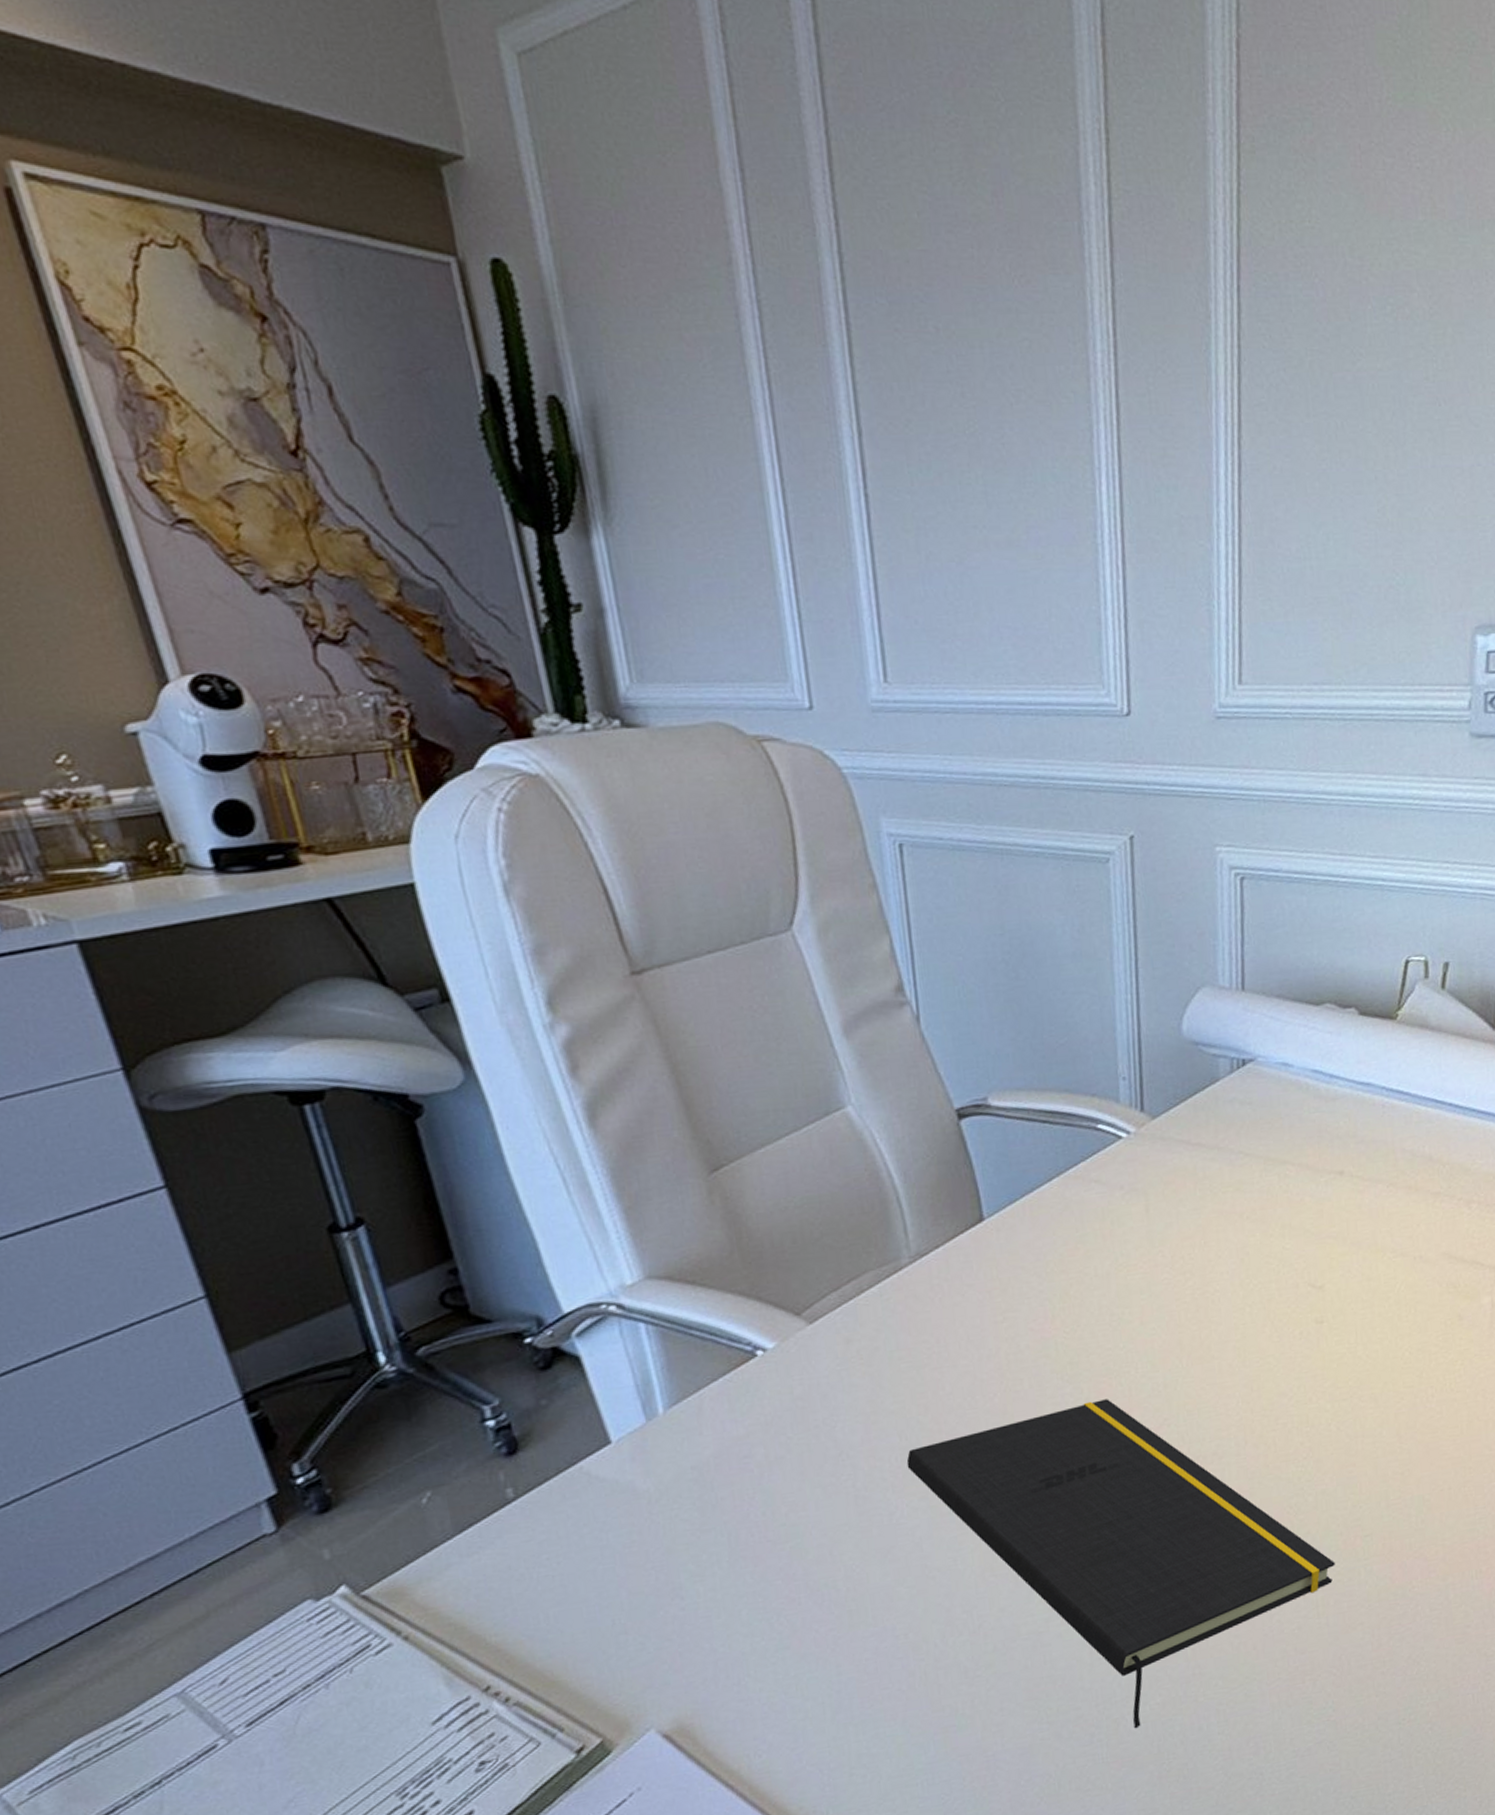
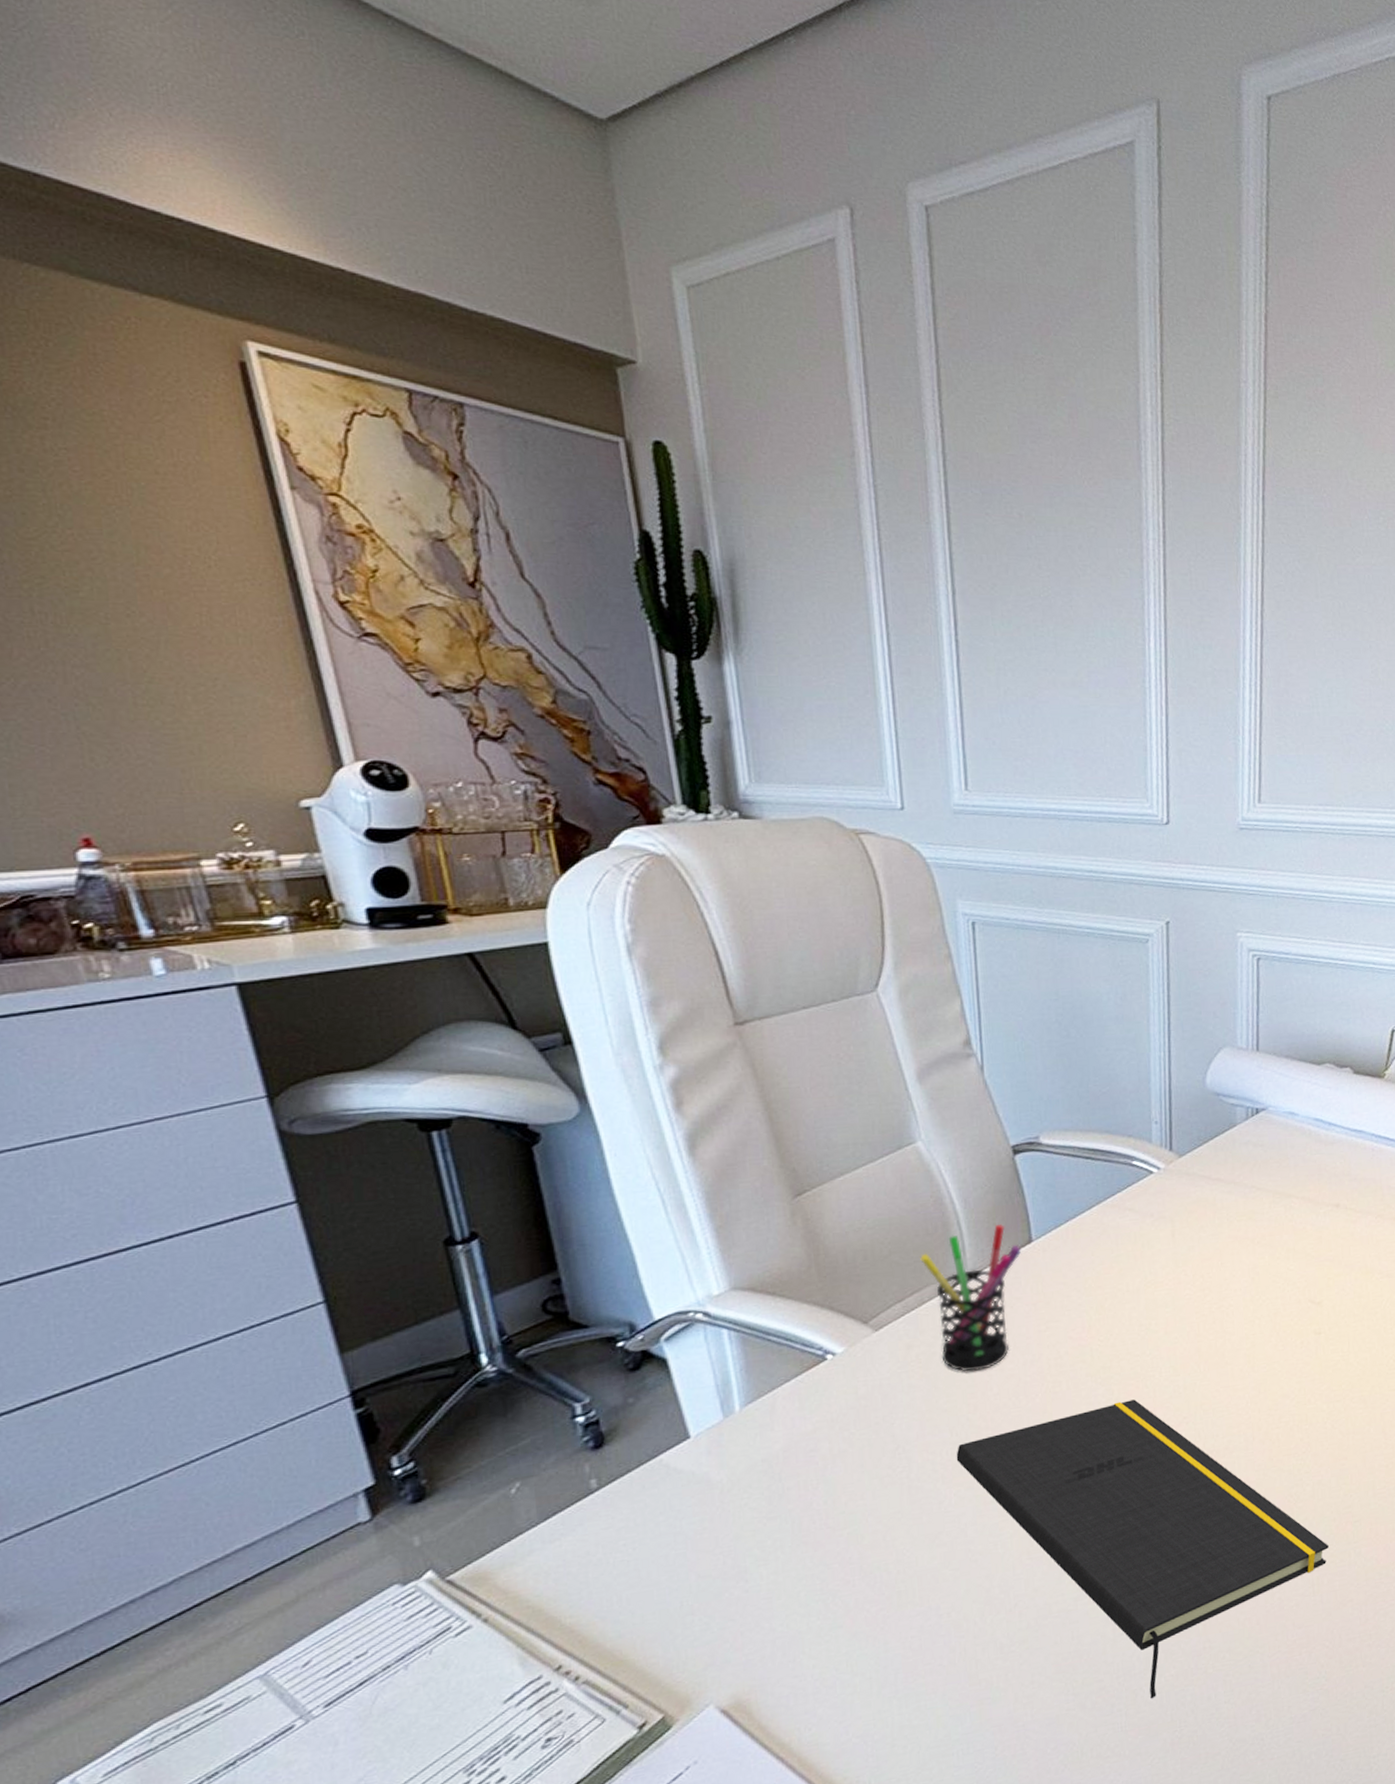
pen holder: none [856,1200,972,1369] -> present [920,1224,1022,1372]

